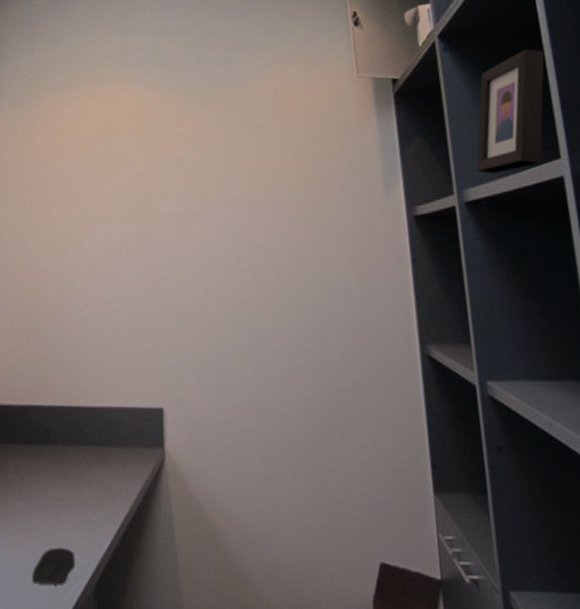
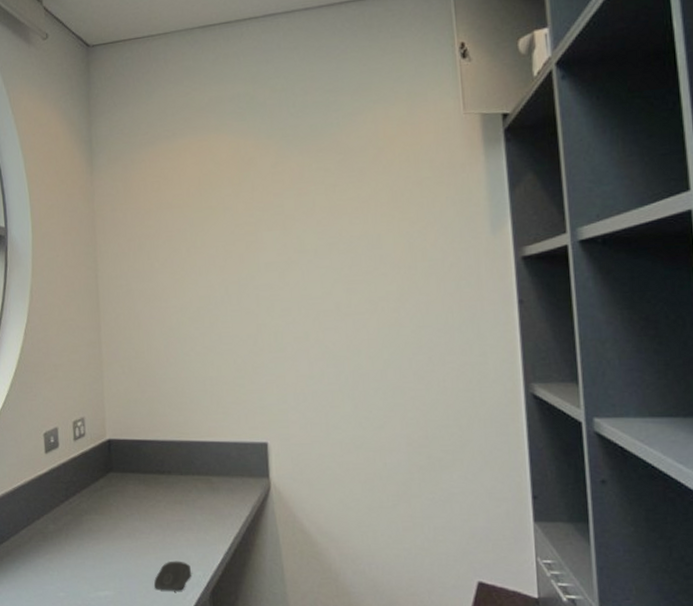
picture frame: present [476,49,544,174] -> none [592,71,679,210]

